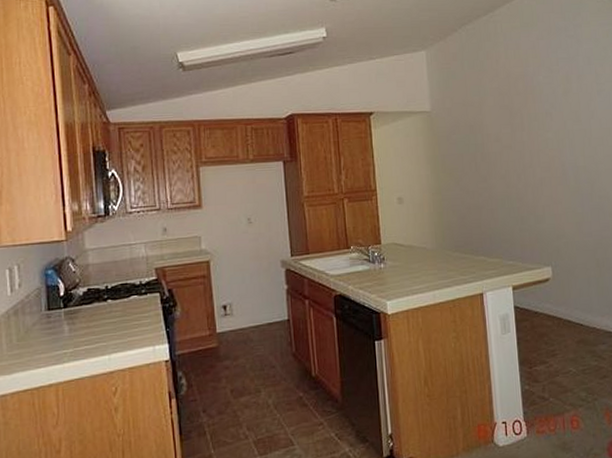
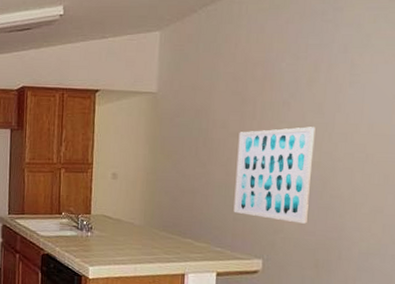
wall art: none [512,134,584,227] -> present [233,127,316,224]

